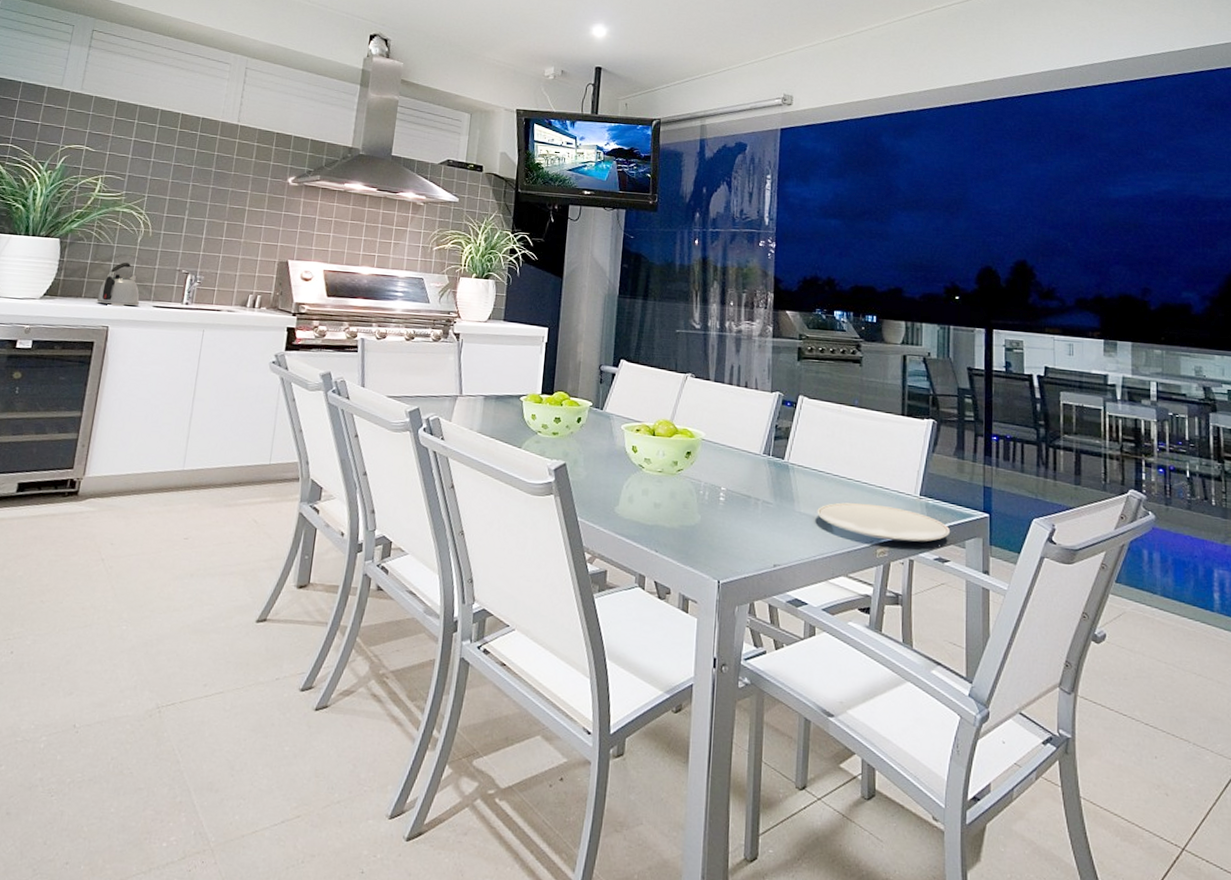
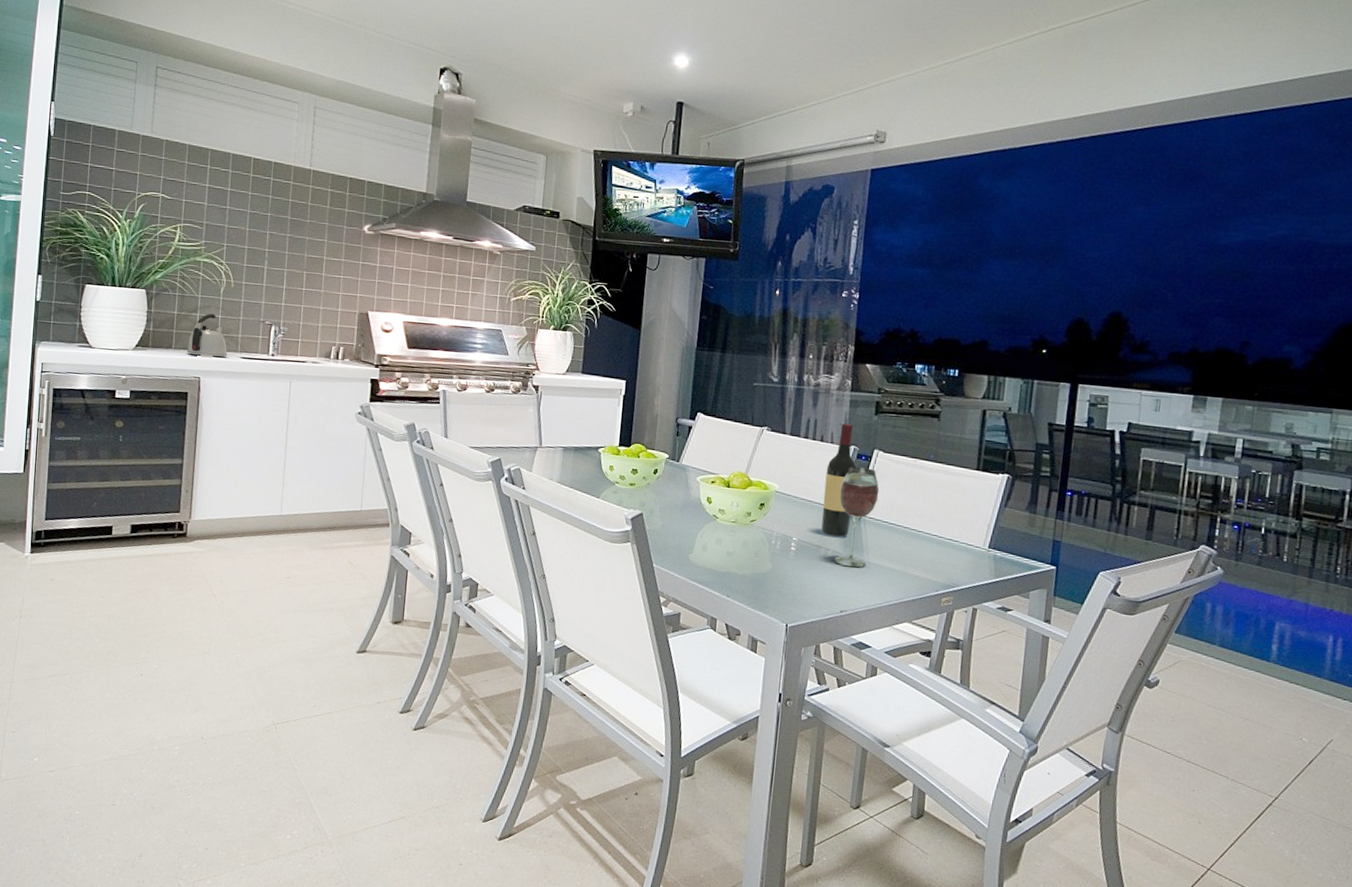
wine bottle: none [750,369,784,487] -> present [821,423,858,538]
wineglass: none [765,413,806,519] -> present [834,466,879,568]
plate: present [817,502,951,542] -> none [885,553,1016,592]

